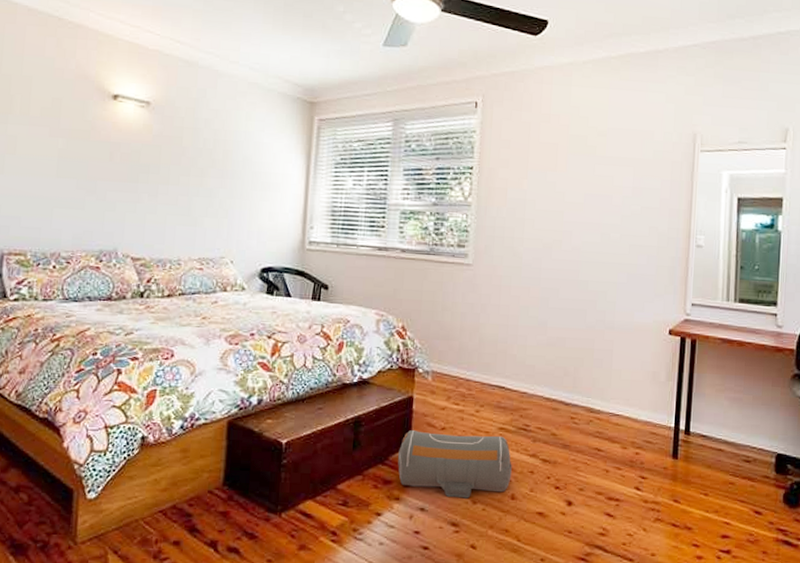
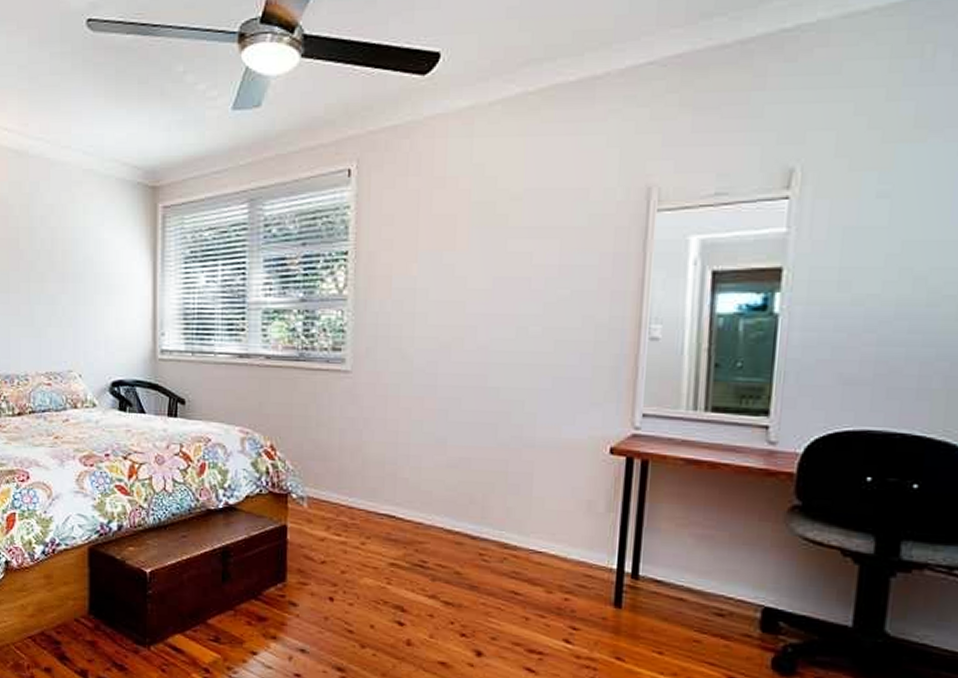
duffel bag: present [398,430,512,499] -> none [273,563,407,642]

